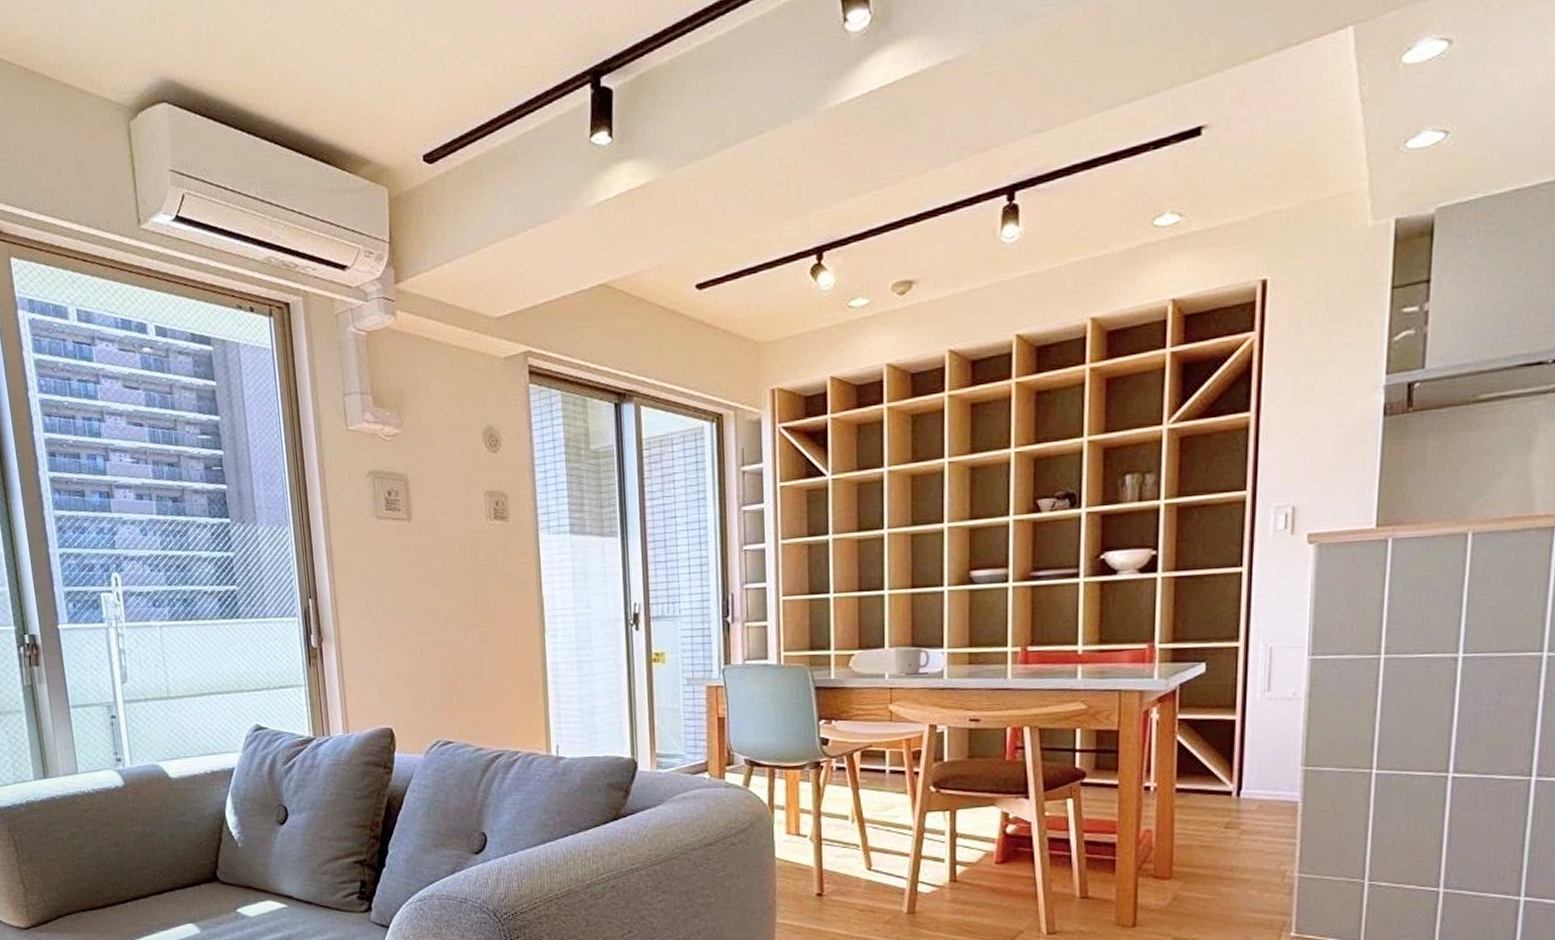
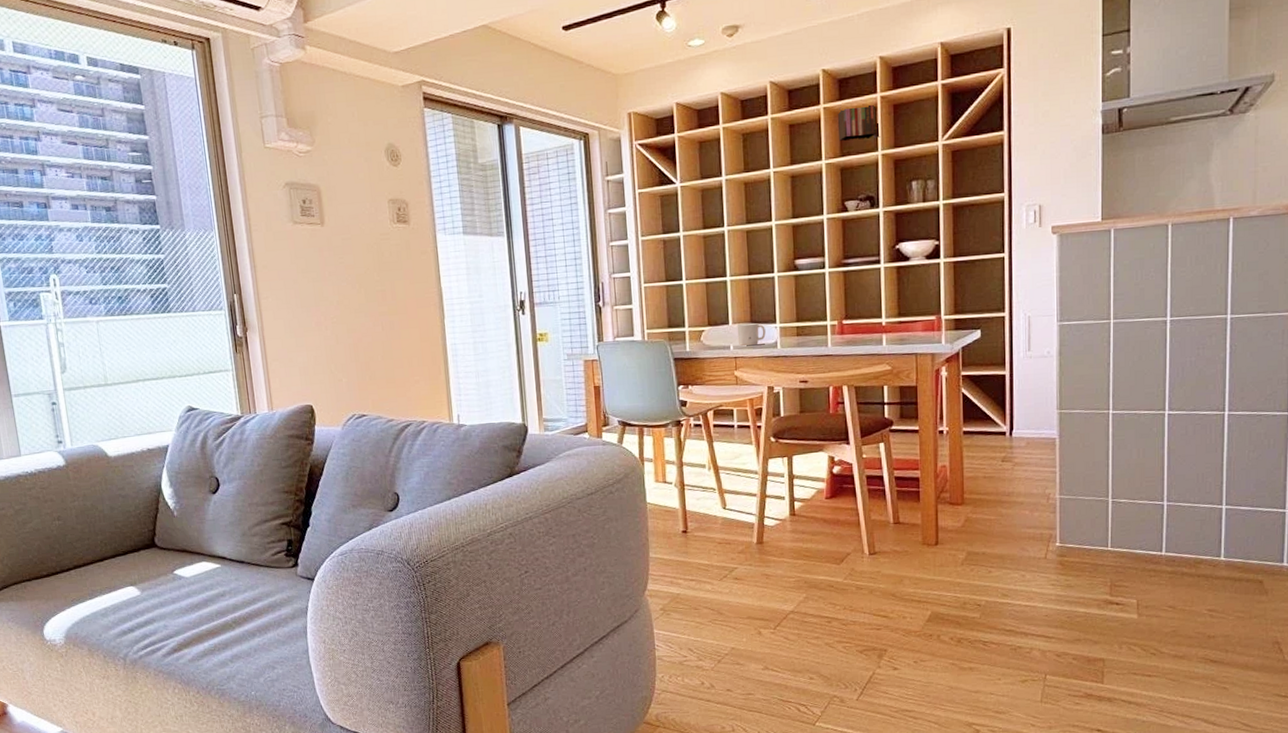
books: none [1034,379,1087,424] -> present [838,105,880,141]

